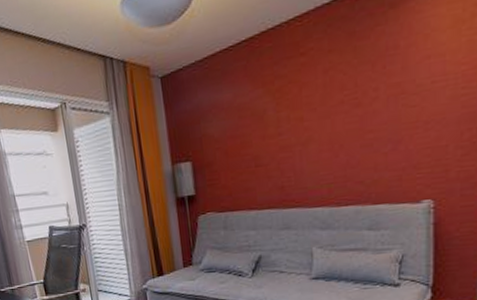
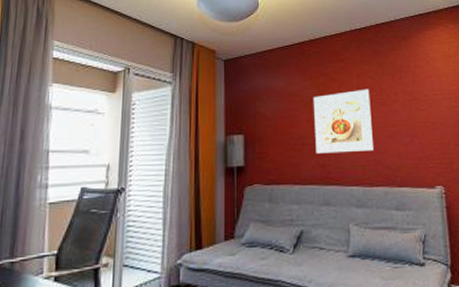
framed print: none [268,87,343,175] -> present [314,89,374,154]

